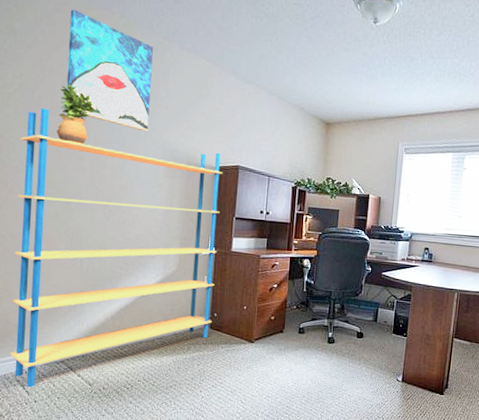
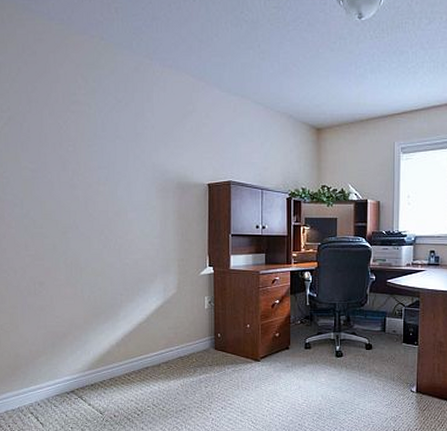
shelving unit: present [9,108,222,388] -> none [14,140,216,419]
potted plant: present [57,84,96,144] -> none [47,113,84,173]
wall art: present [65,9,153,132] -> none [50,37,137,154]

